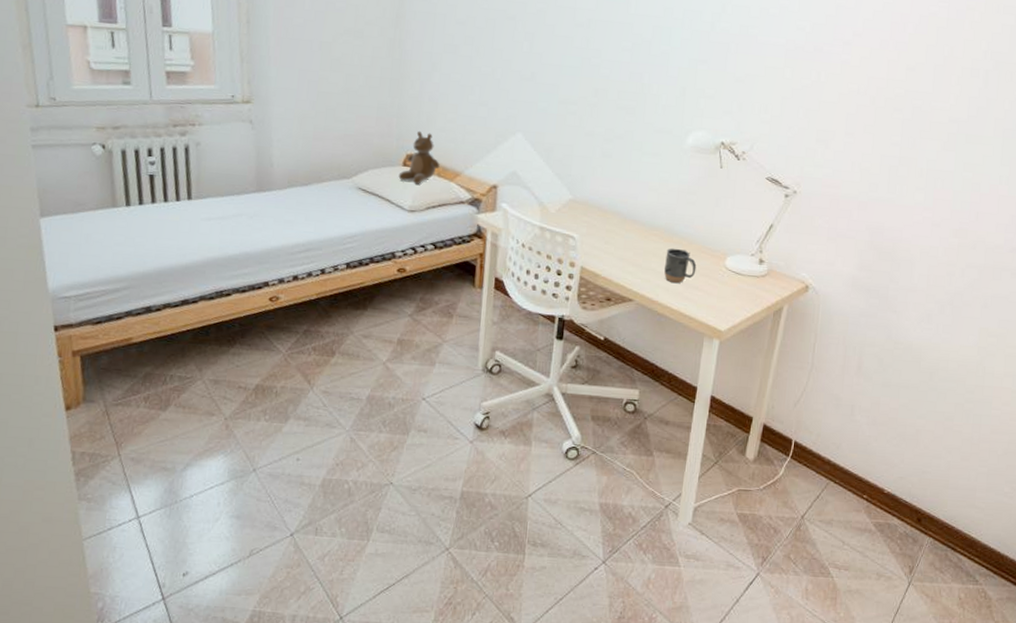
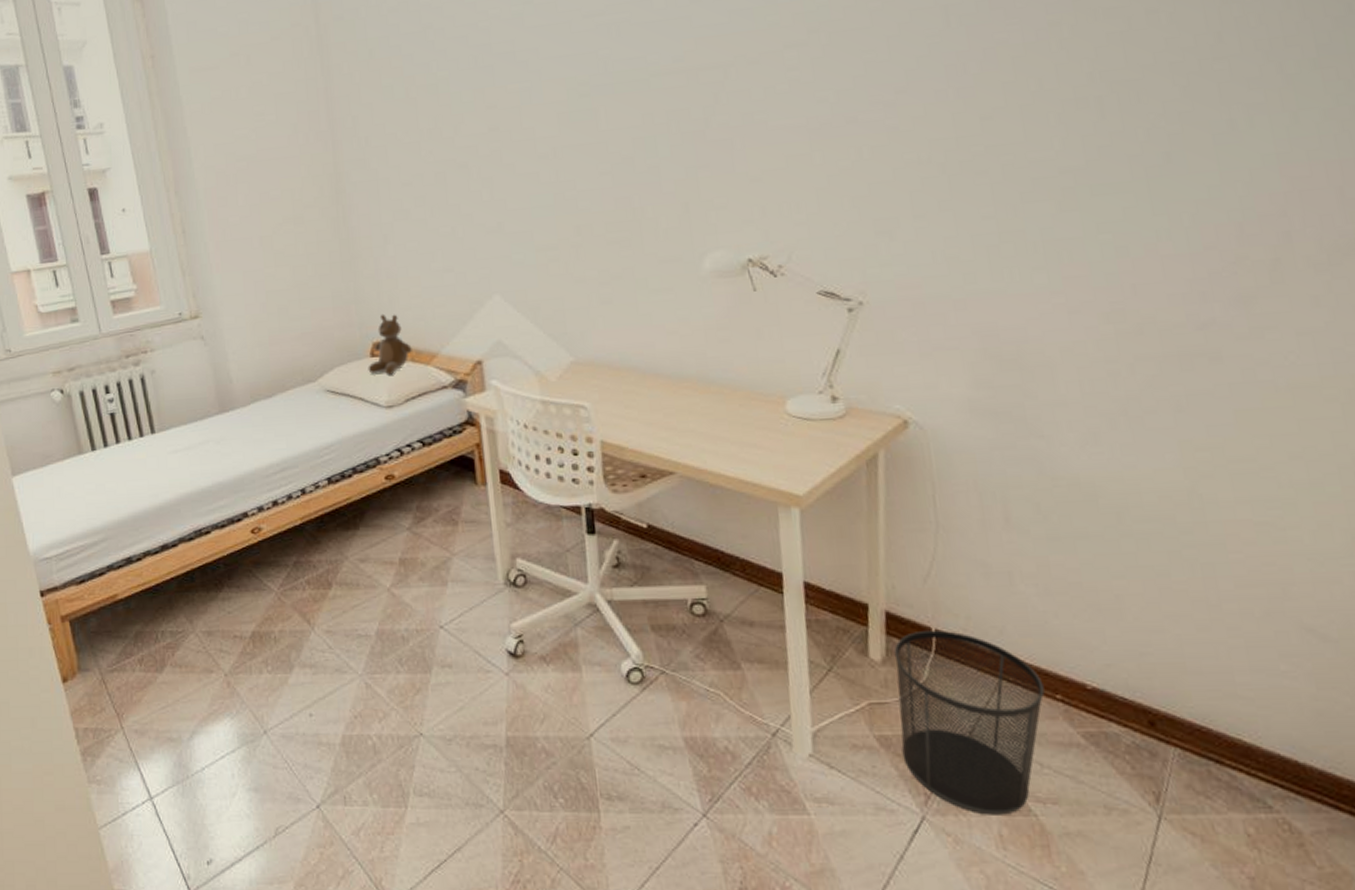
mug: present [664,248,697,283] -> none [705,399,750,443]
waste bin: none [753,440,857,576] -> present [894,629,1045,815]

